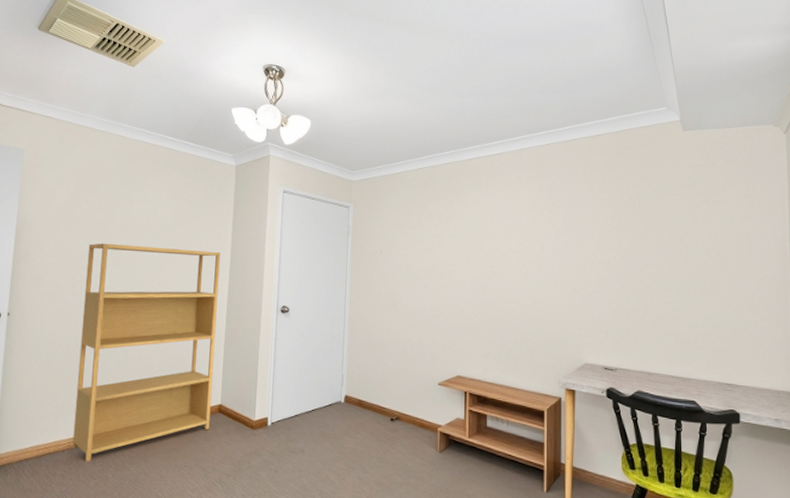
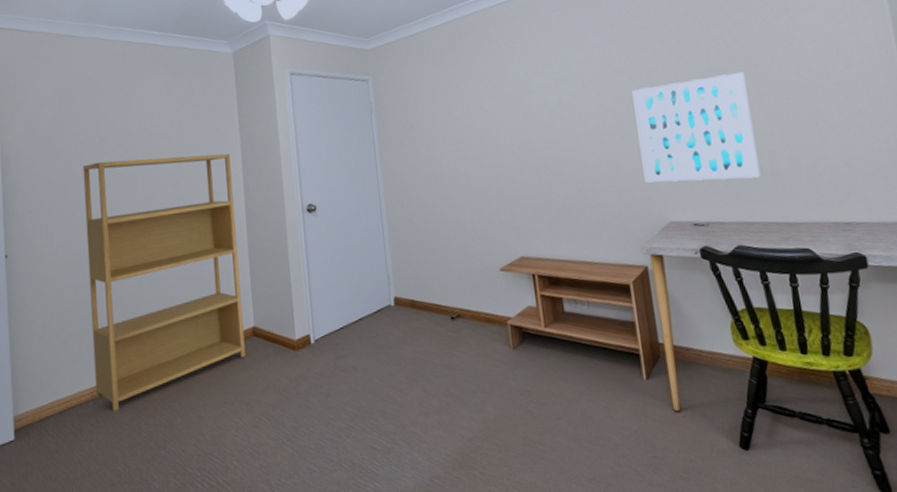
wall art: none [570,246,665,336] -> present [632,71,761,183]

